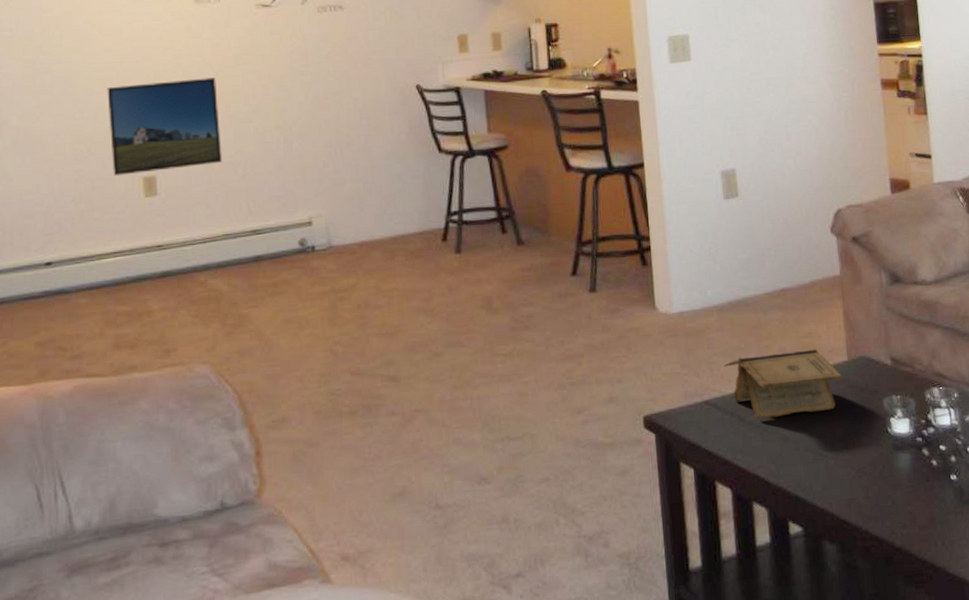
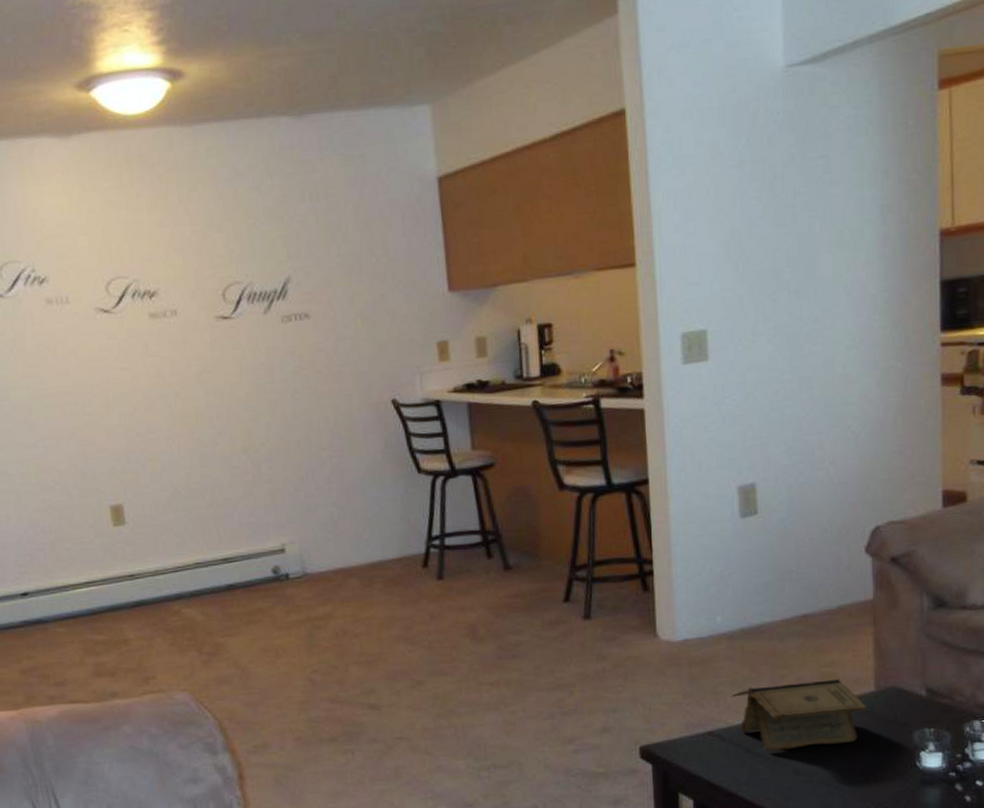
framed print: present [107,77,222,176] -> none [67,399,189,505]

